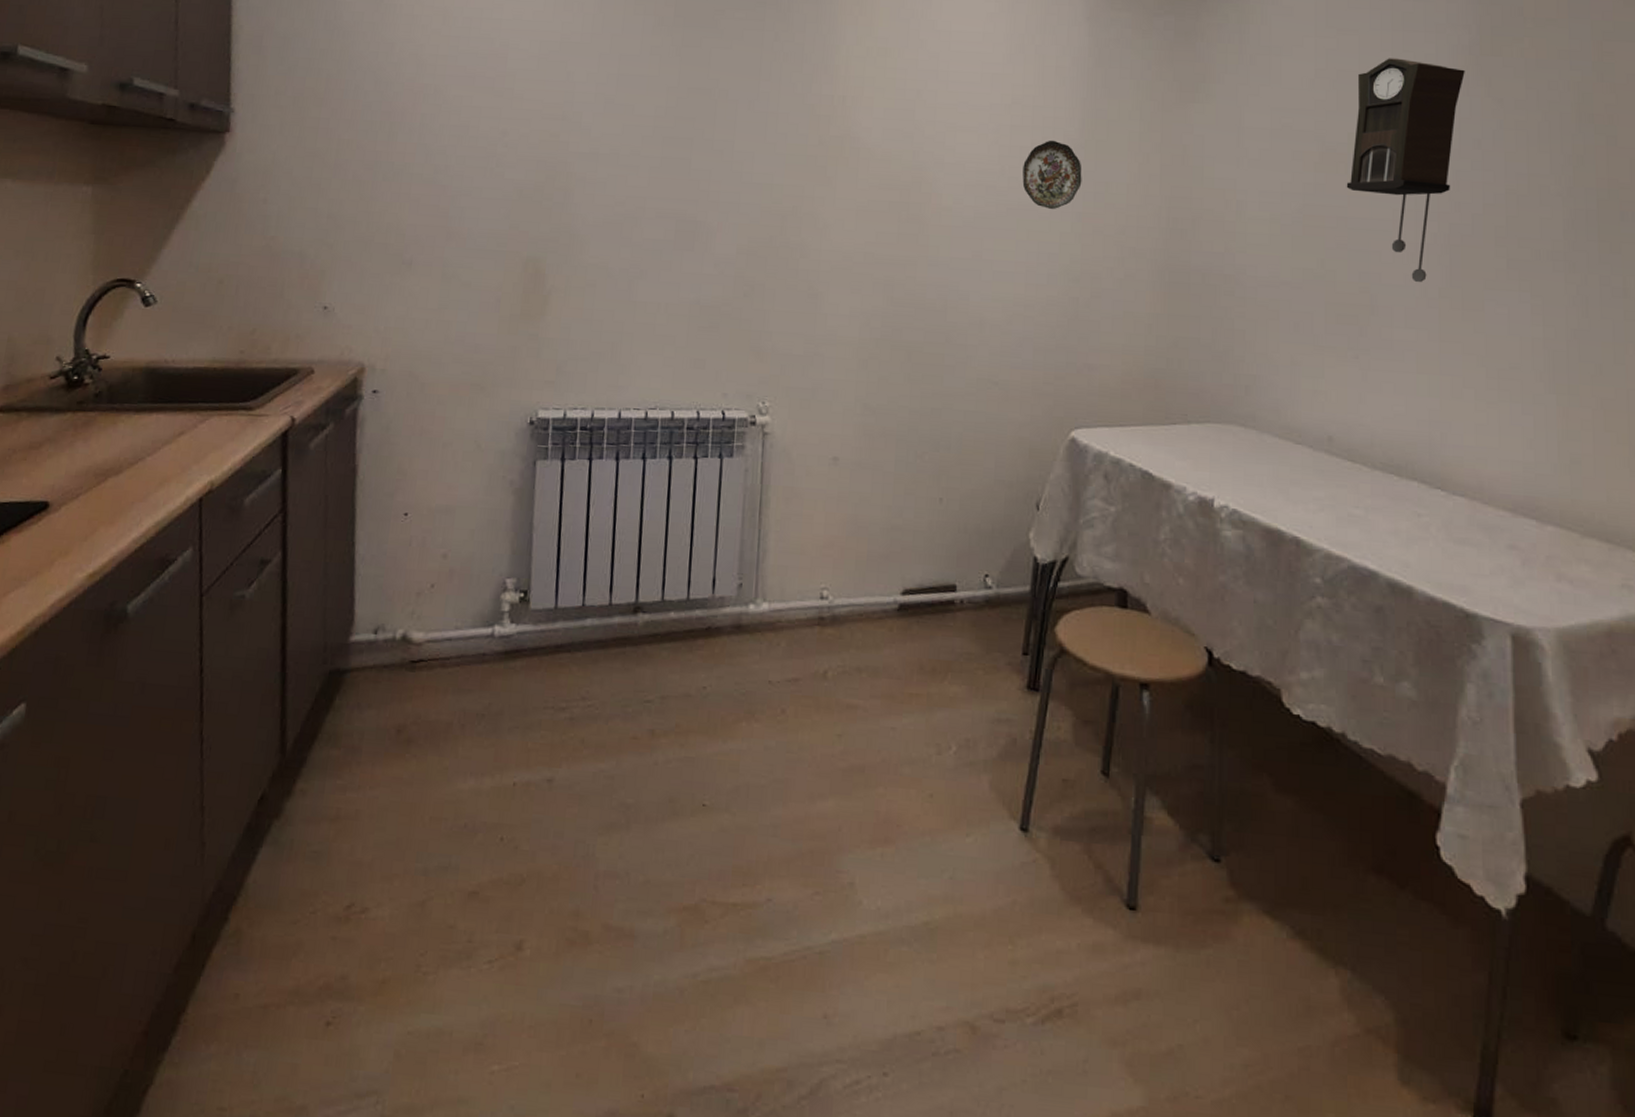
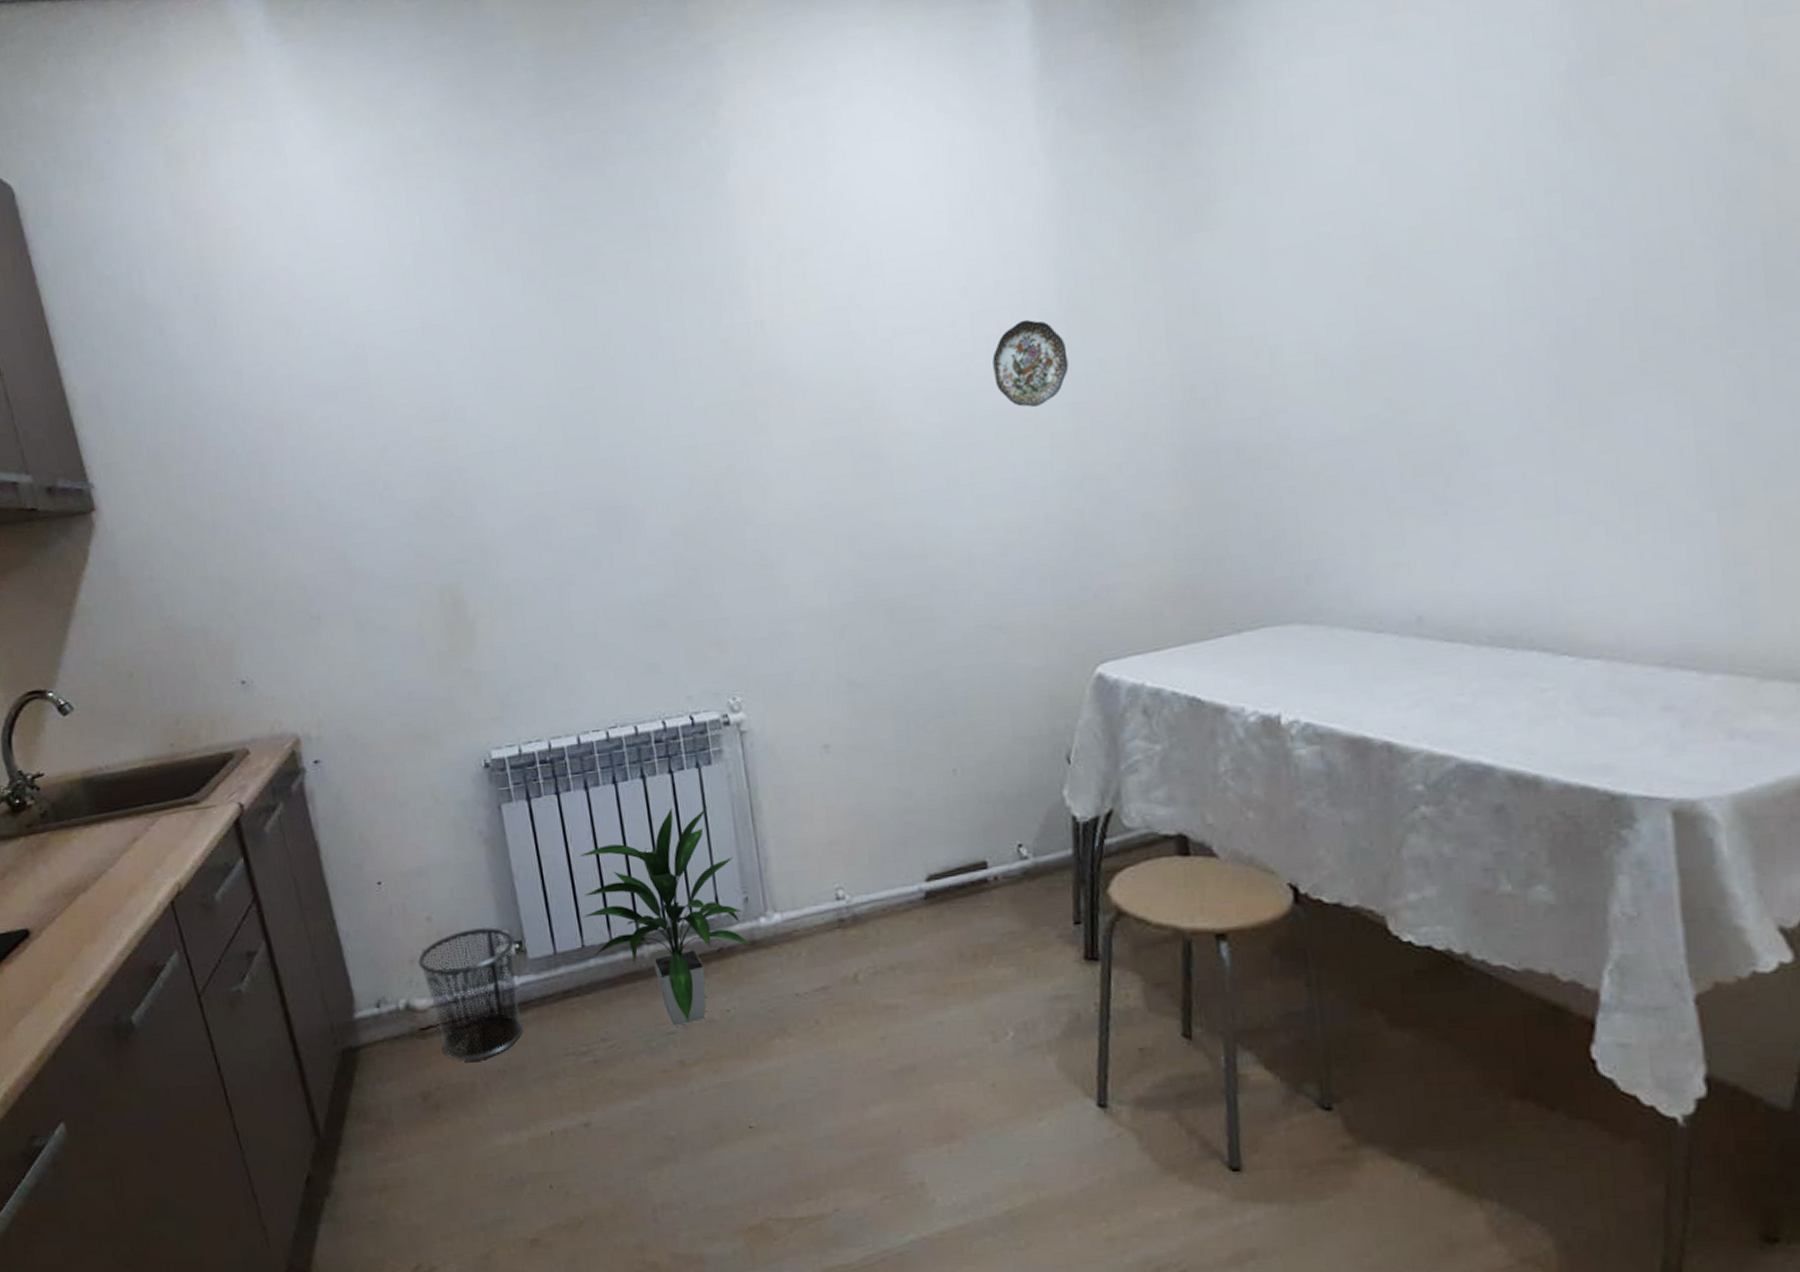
waste bin: none [424,572,520,701] -> present [418,927,523,1060]
indoor plant: none [588,490,738,696] -> present [580,806,752,1026]
pendulum clock: present [1346,58,1465,283] -> none [1412,105,1564,404]

